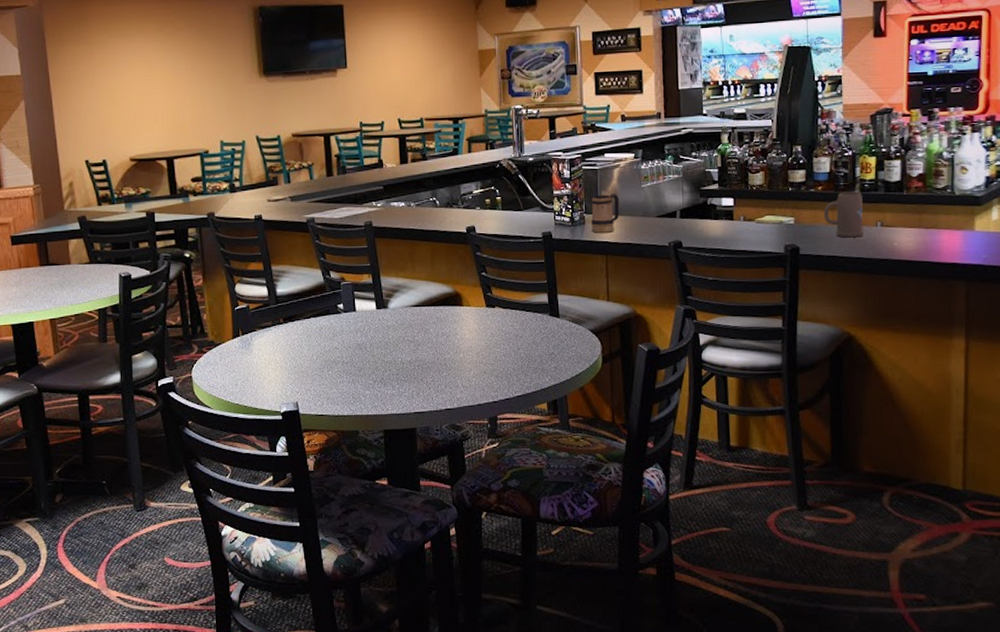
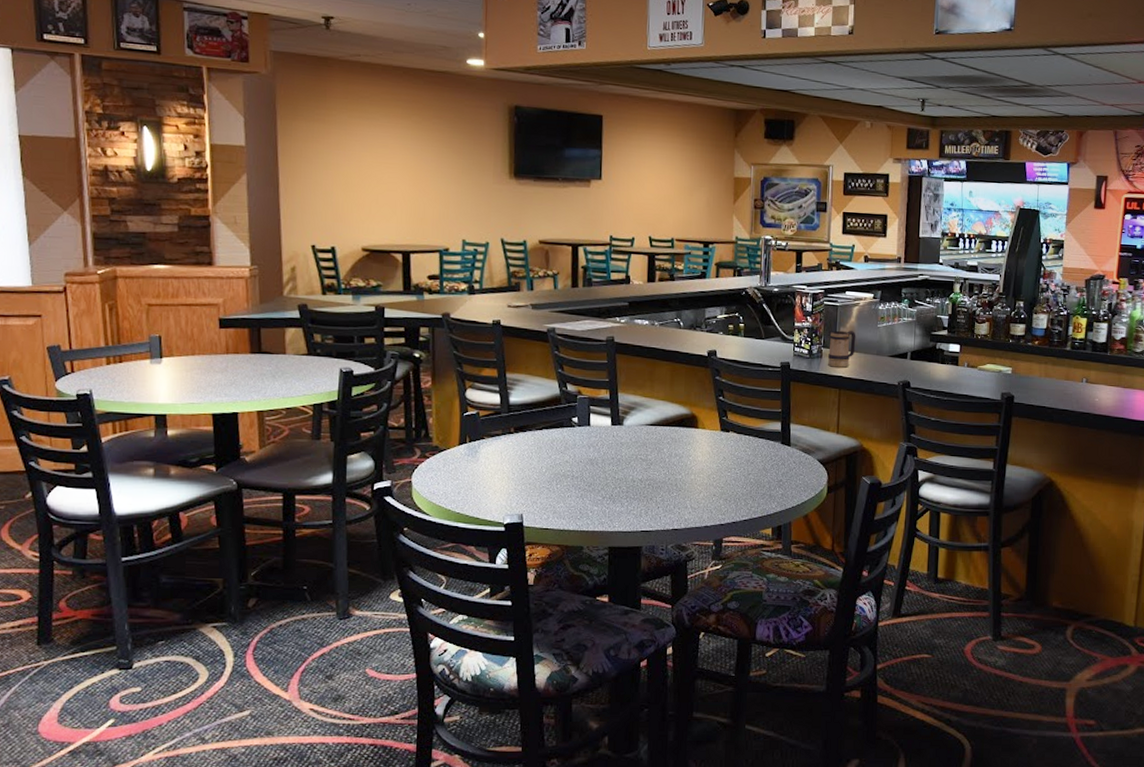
beer mug: present [823,191,864,238] -> none [1037,348,1072,391]

